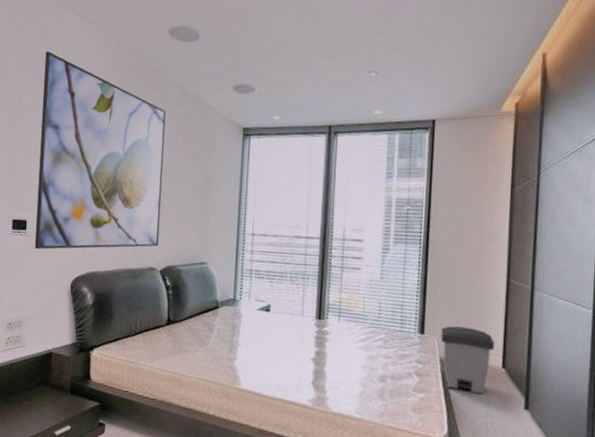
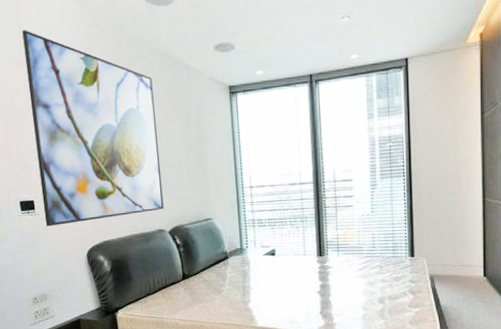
trash can: present [440,326,495,395] -> none [429,245,476,302]

